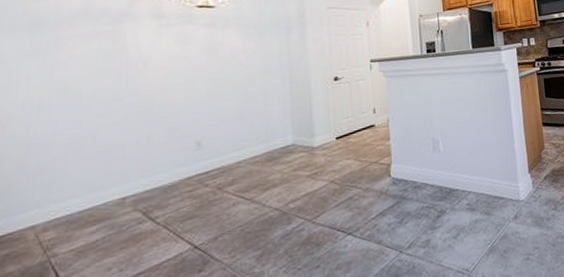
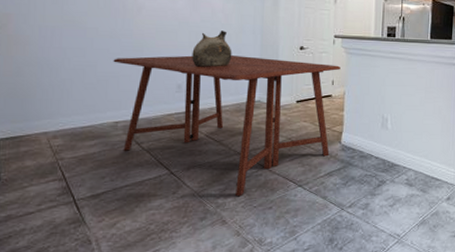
dining table: none [117,91,381,261] -> present [113,55,341,197]
ceramic jug: none [211,73,258,118] -> present [192,30,232,67]

